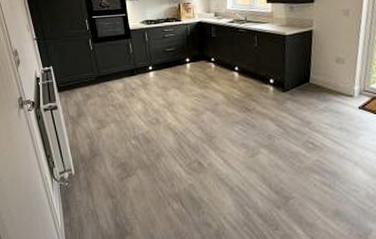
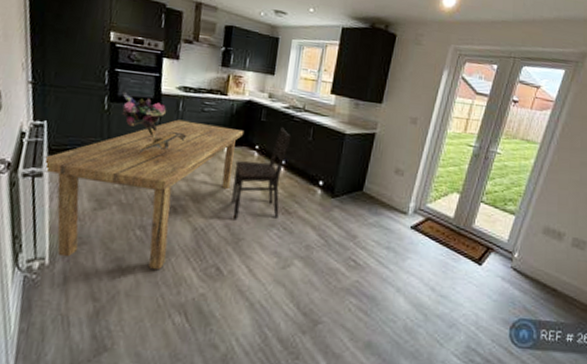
dining table: none [56,47,200,169] -> present [44,119,244,269]
bouquet: none [101,32,155,79] -> present [121,91,186,153]
dining chair: none [198,39,241,122] -> present [231,127,292,221]

